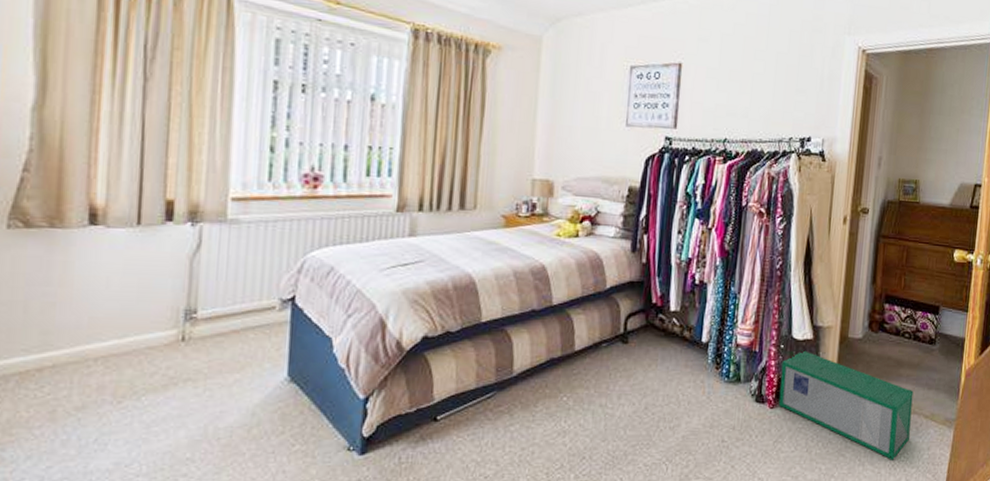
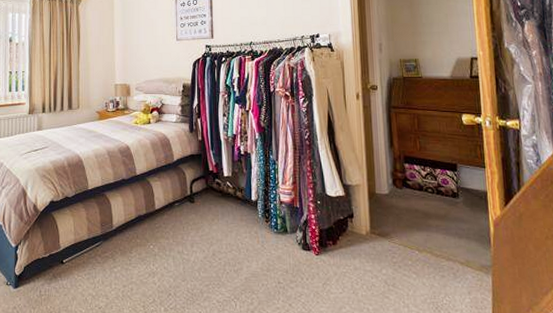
storage bin: present [778,350,914,460] -> none [320,205,448,303]

